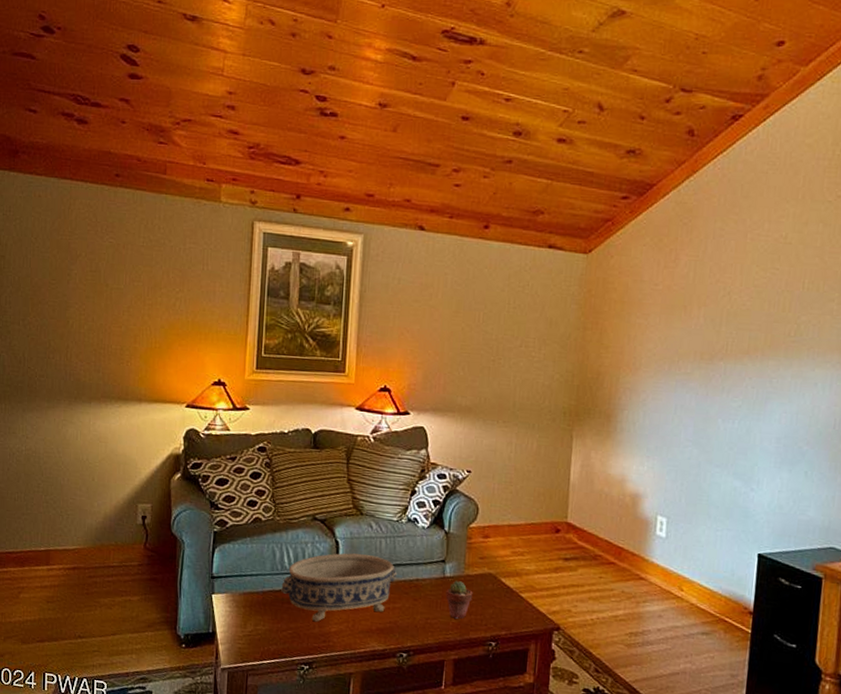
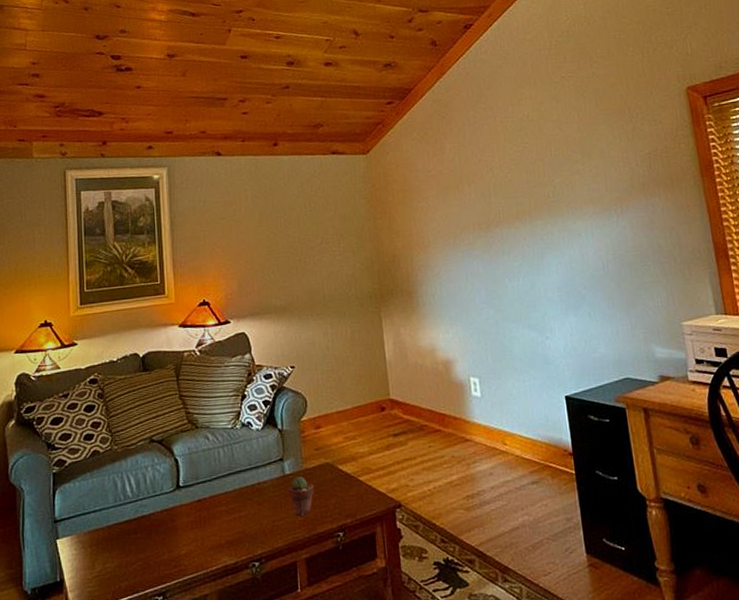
decorative bowl: present [281,553,397,622] -> none [126,467,239,548]

